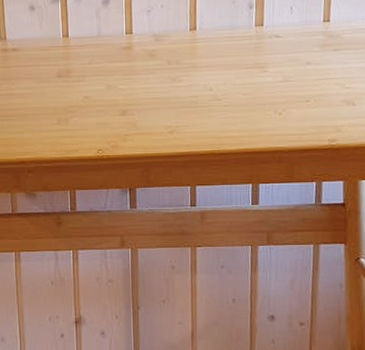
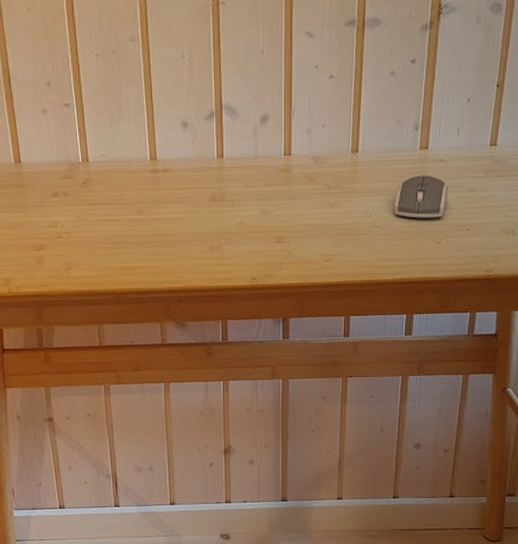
computer mouse: none [233,50,286,91] -> present [394,175,449,218]

